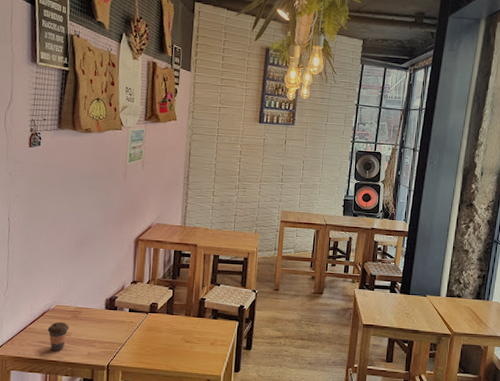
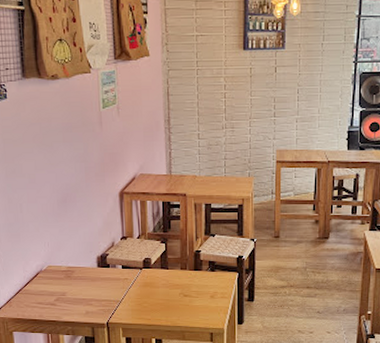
coffee cup: present [47,322,69,351] -> none [42,282,64,311]

